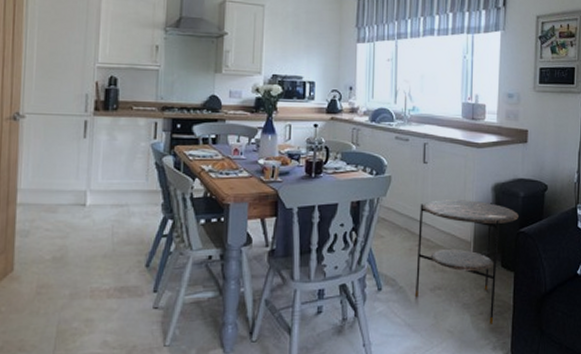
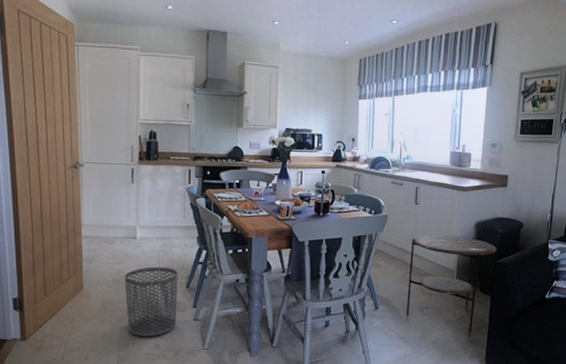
waste bin: none [67,241,136,332] -> present [124,267,178,337]

